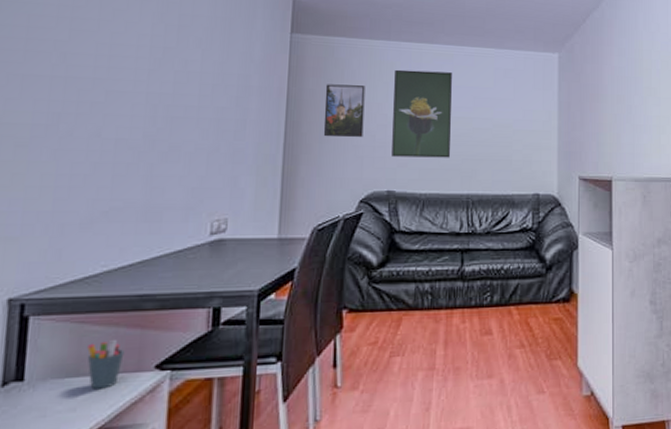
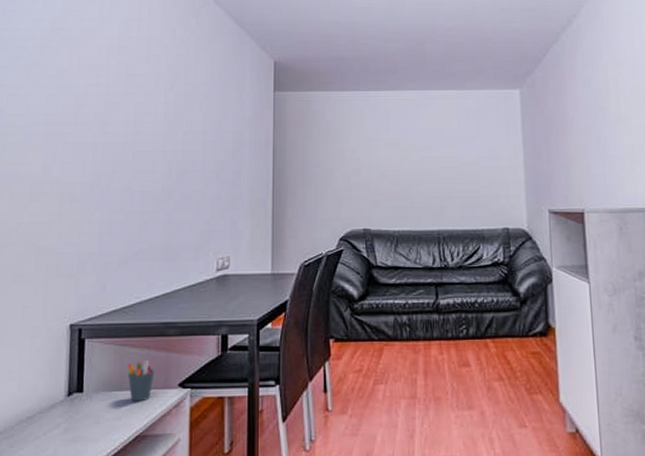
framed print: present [323,84,365,138] -> none [305,134,340,182]
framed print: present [392,69,452,158] -> none [365,116,419,197]

